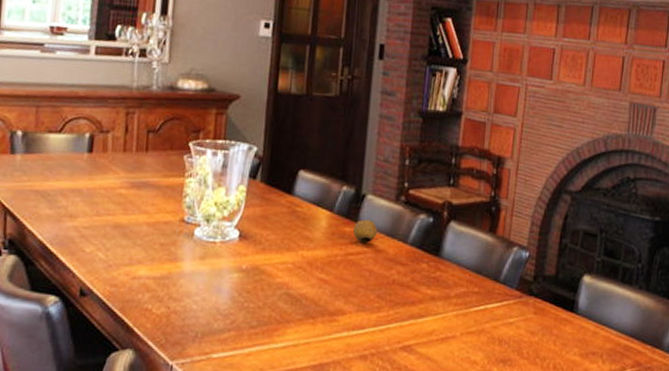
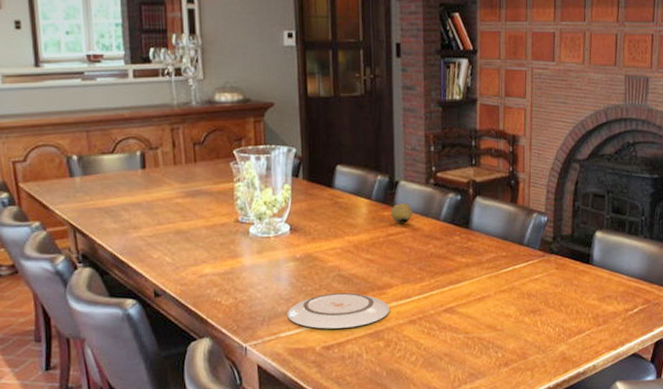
plate: none [223,313,339,356] -> present [287,292,389,329]

